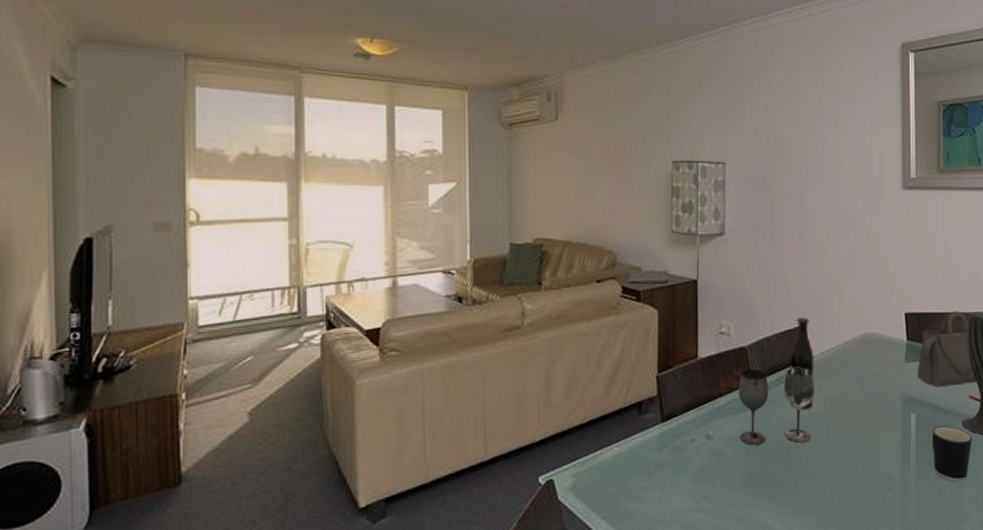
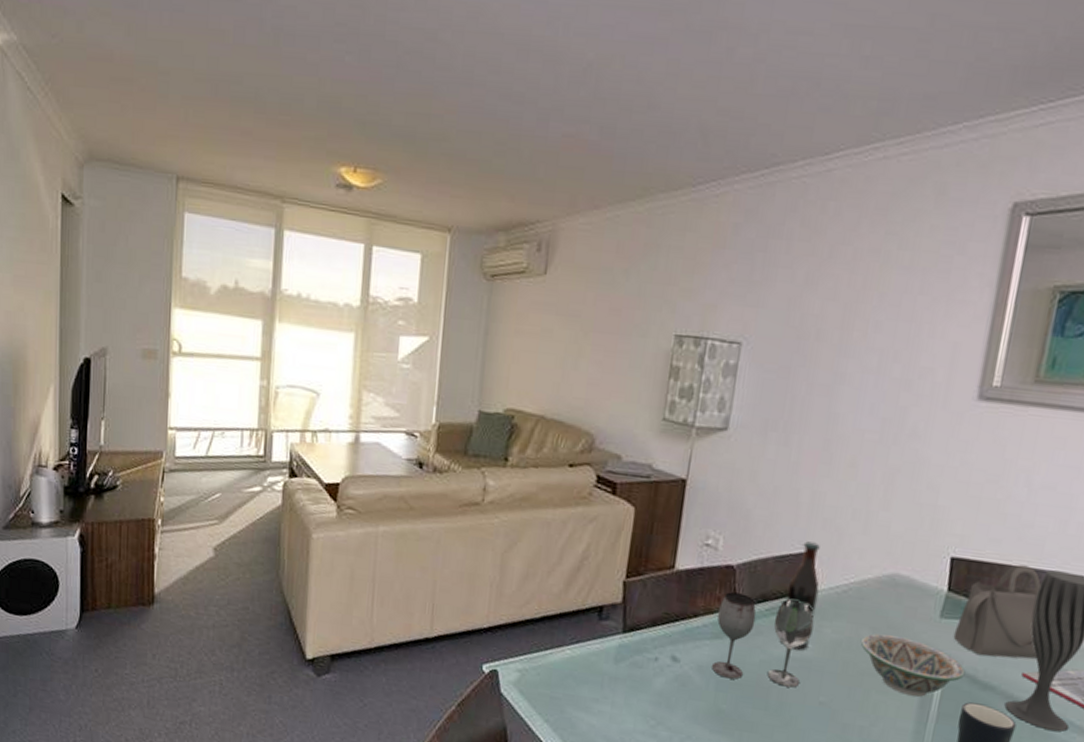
decorative bowl: none [851,382,930,430] -> present [860,633,966,697]

